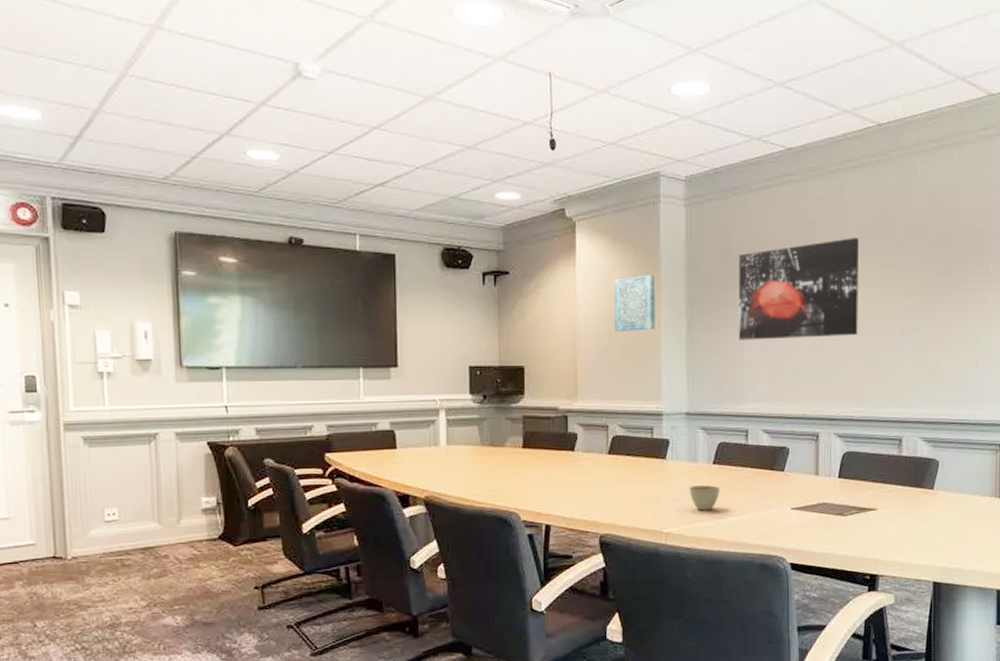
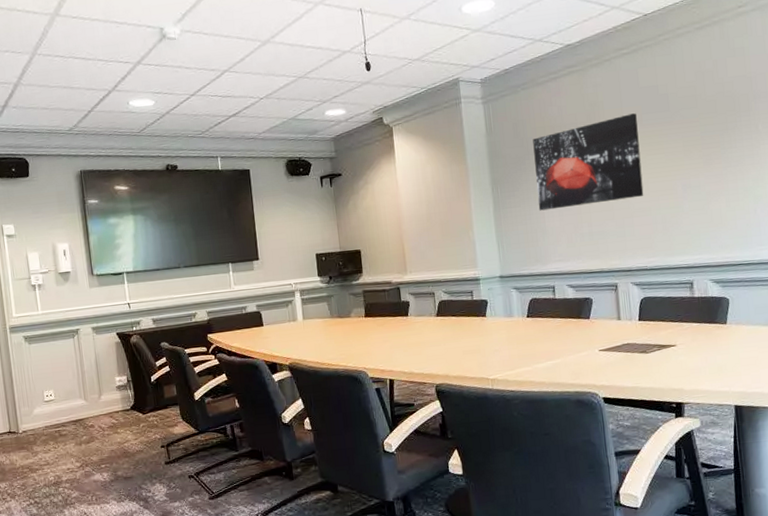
wall art: present [614,275,655,331] -> none [428,163,467,214]
cup: present [689,485,721,511] -> none [508,335,535,358]

